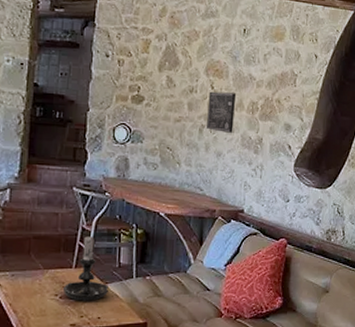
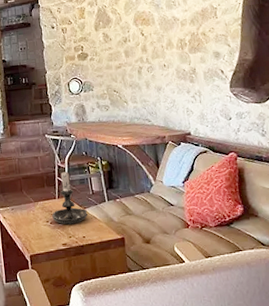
wall art: present [207,91,237,133] -> none [140,35,168,70]

